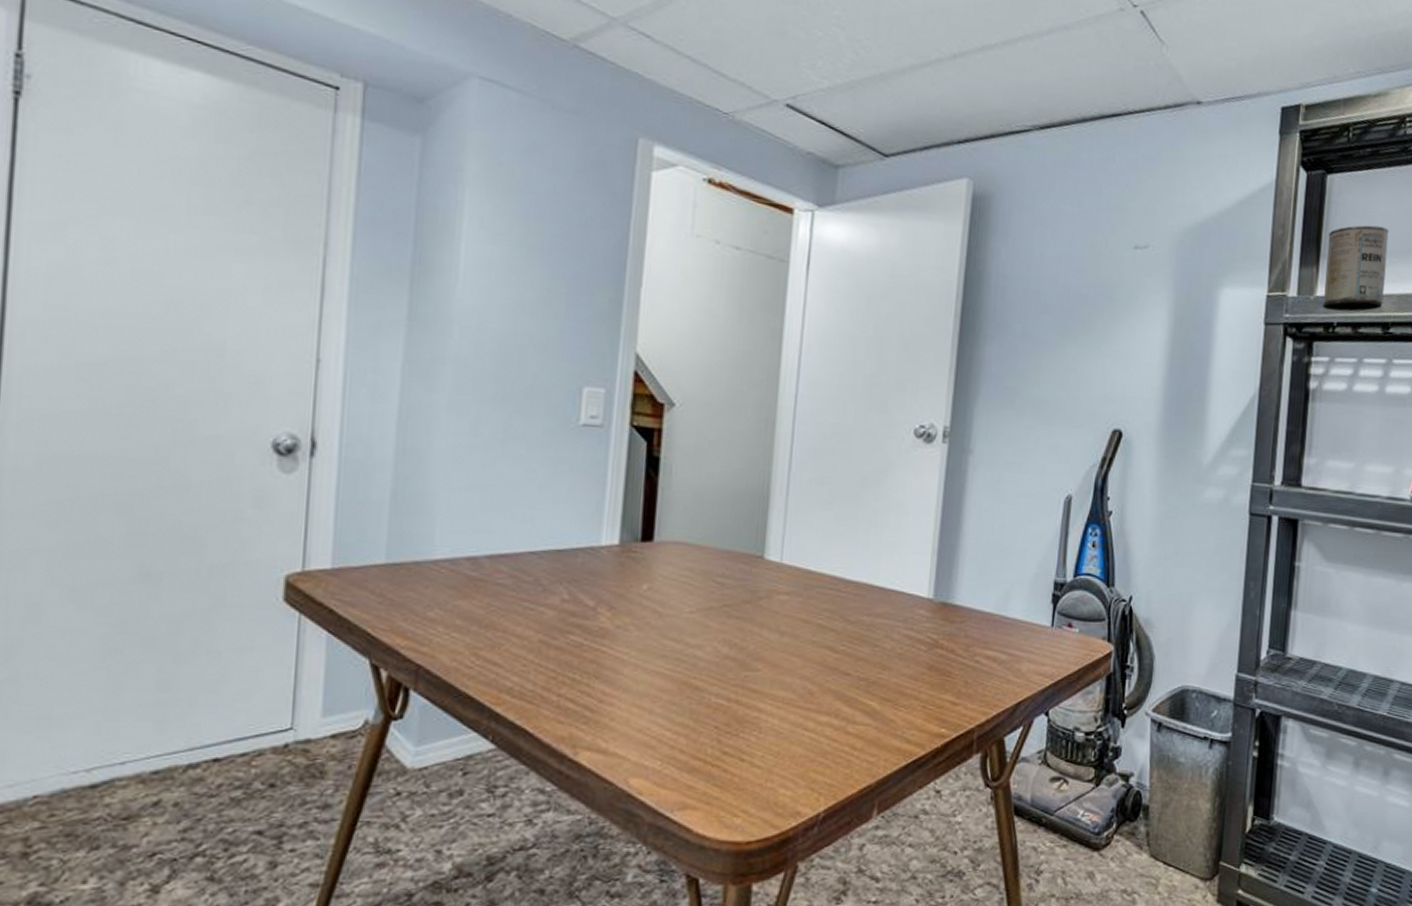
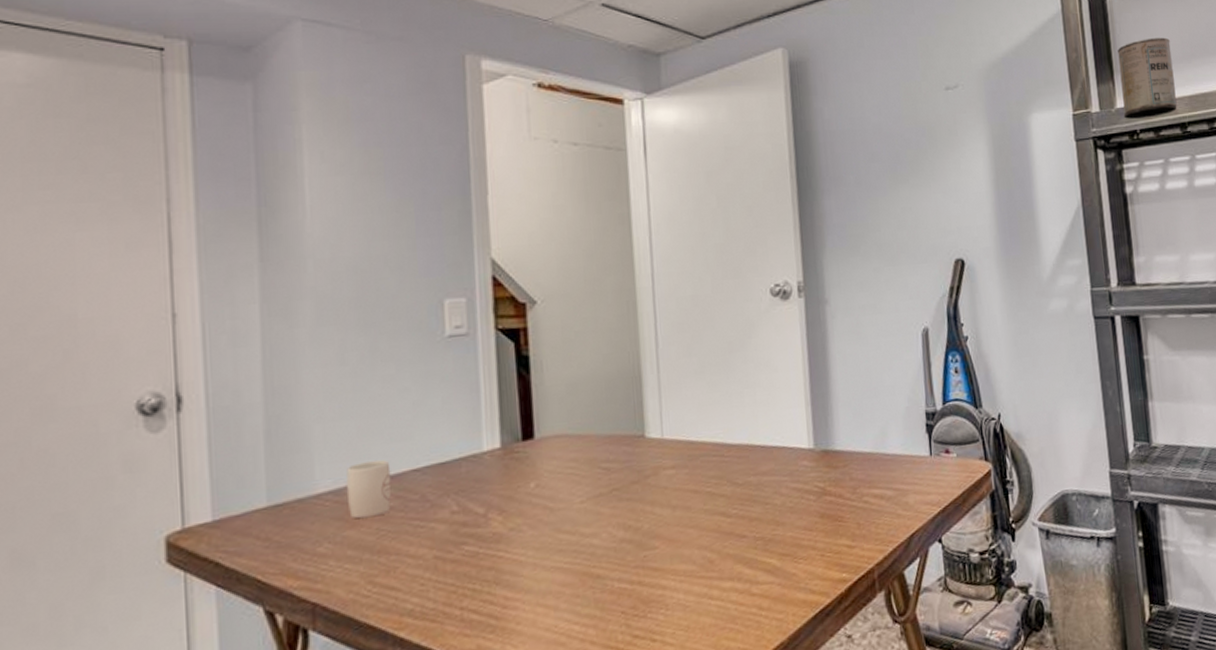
mug: none [462,536,509,592] -> present [345,460,392,520]

